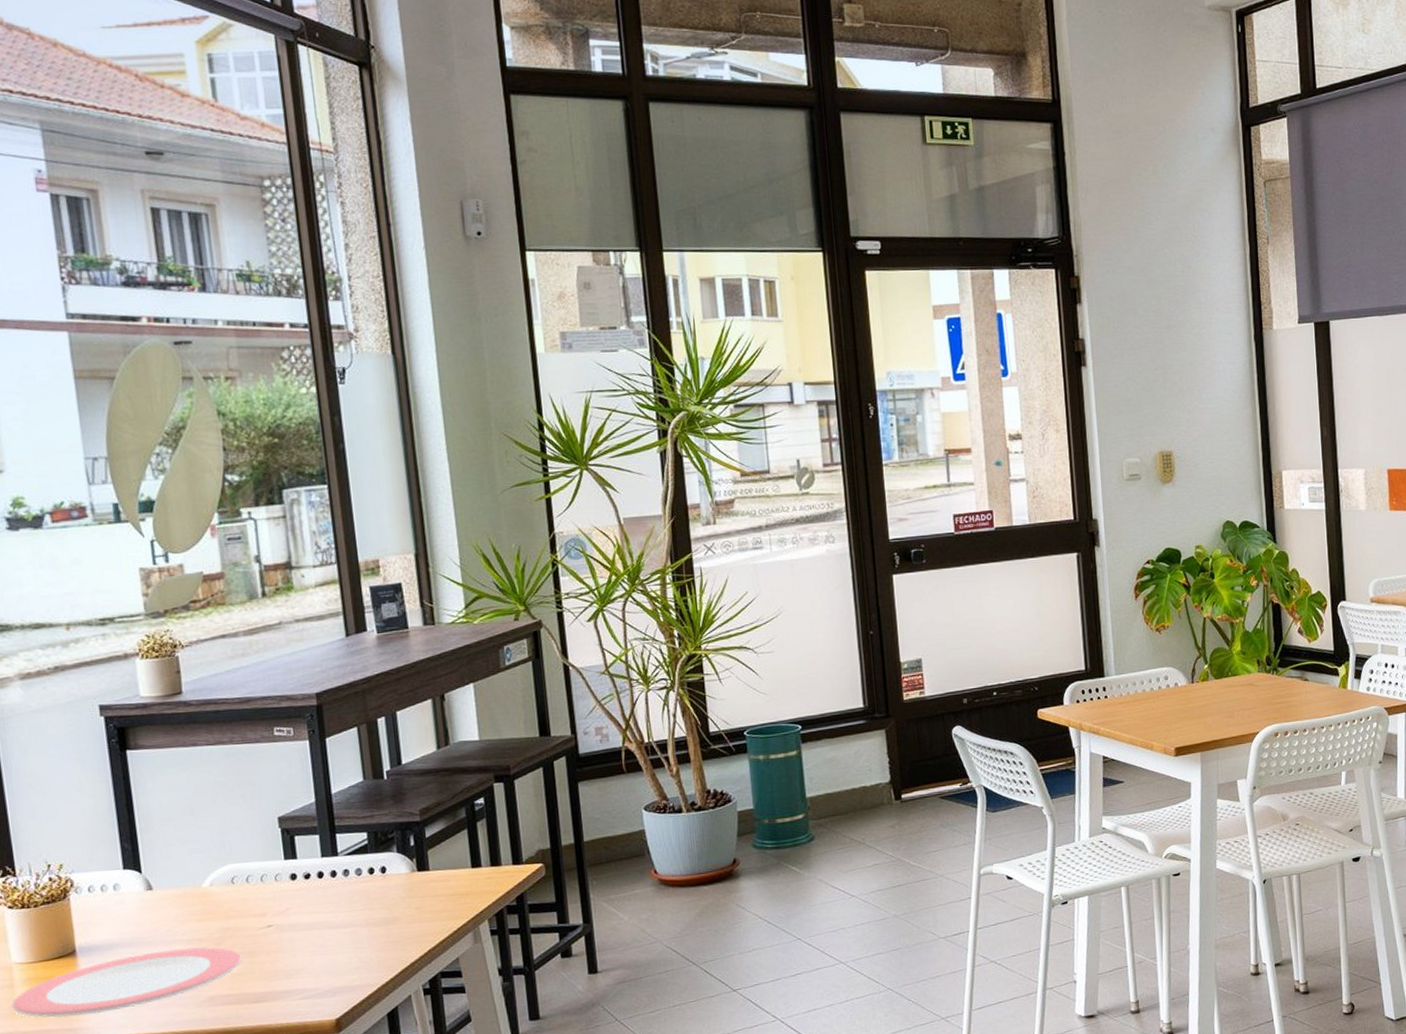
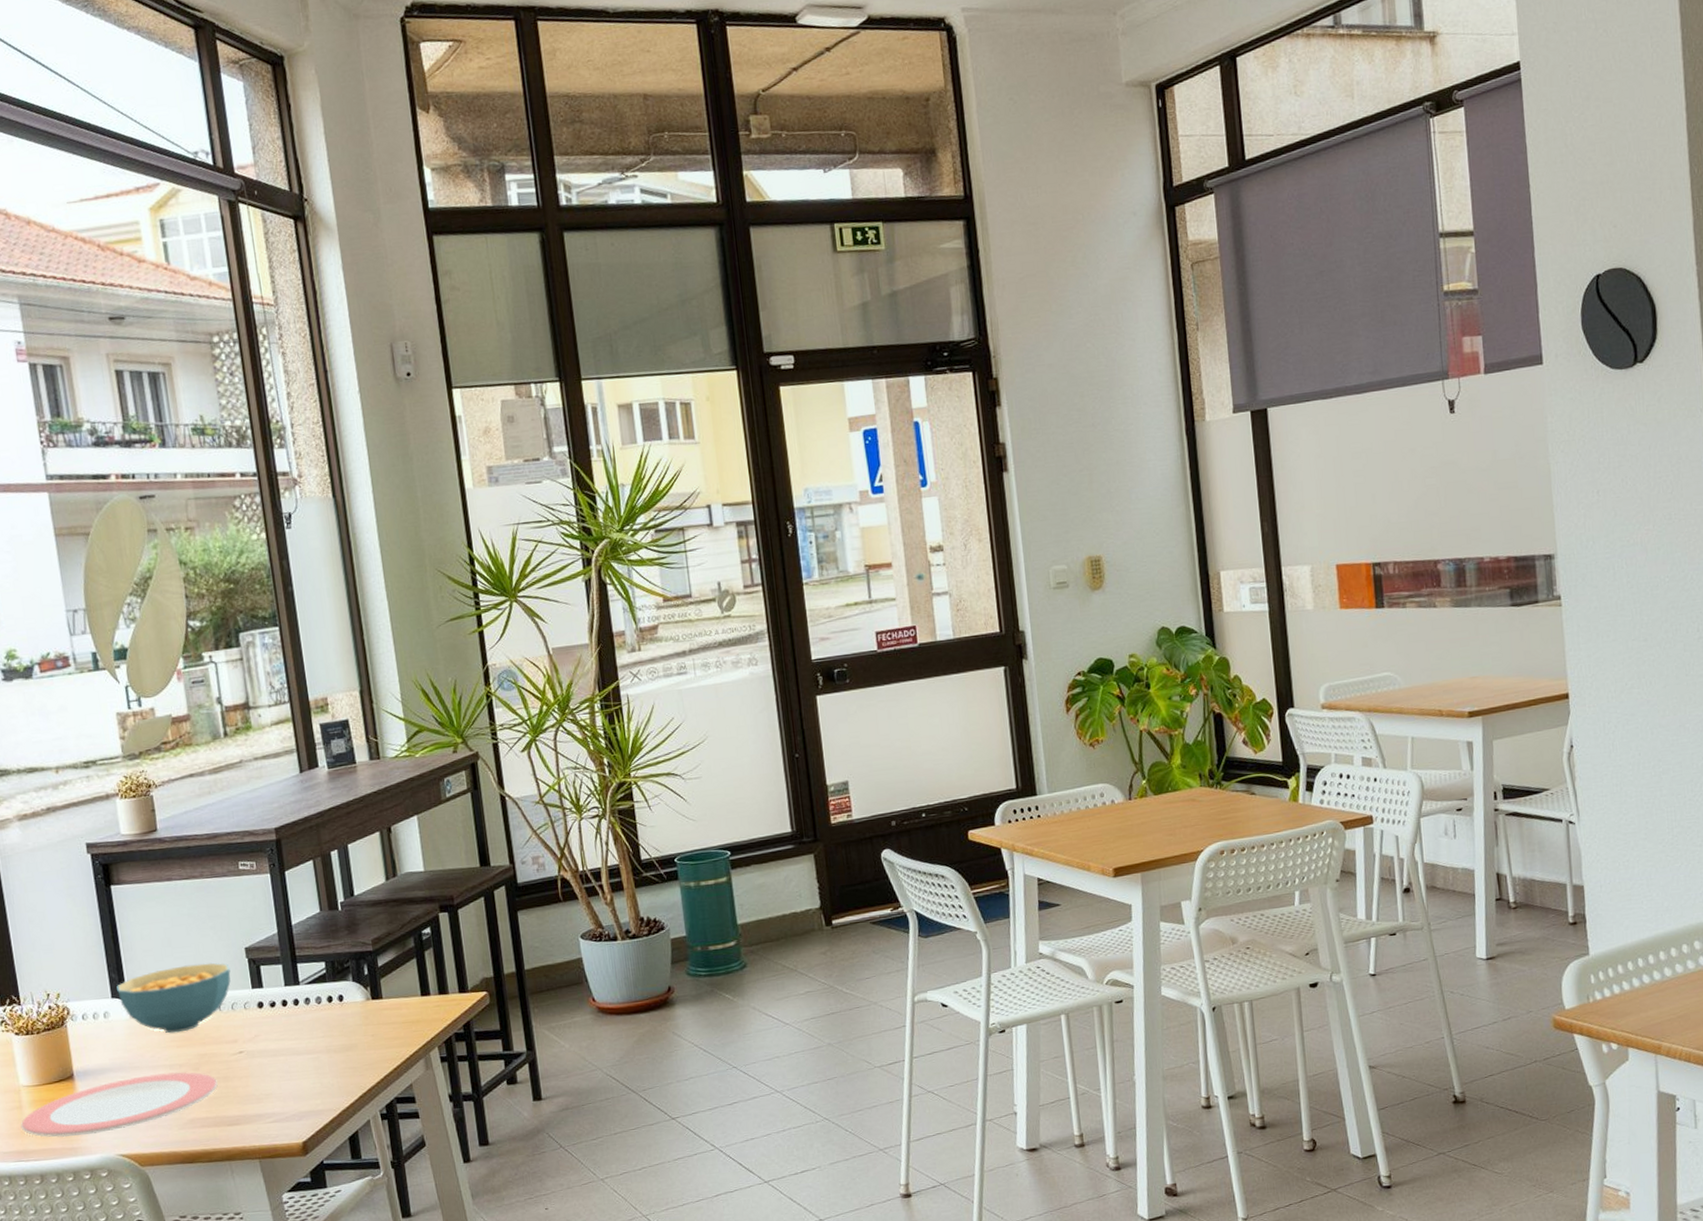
cereal bowl: none [129,832,261,907] -> present [116,962,231,1034]

